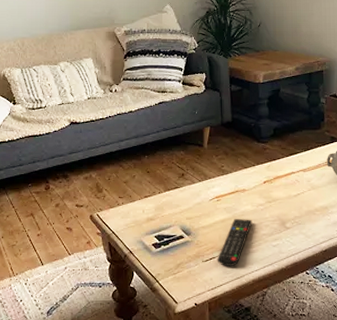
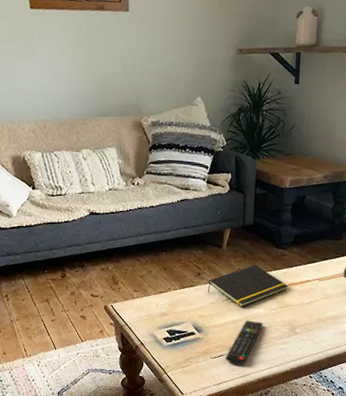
notepad: none [192,161,273,206] -> present [207,264,289,308]

